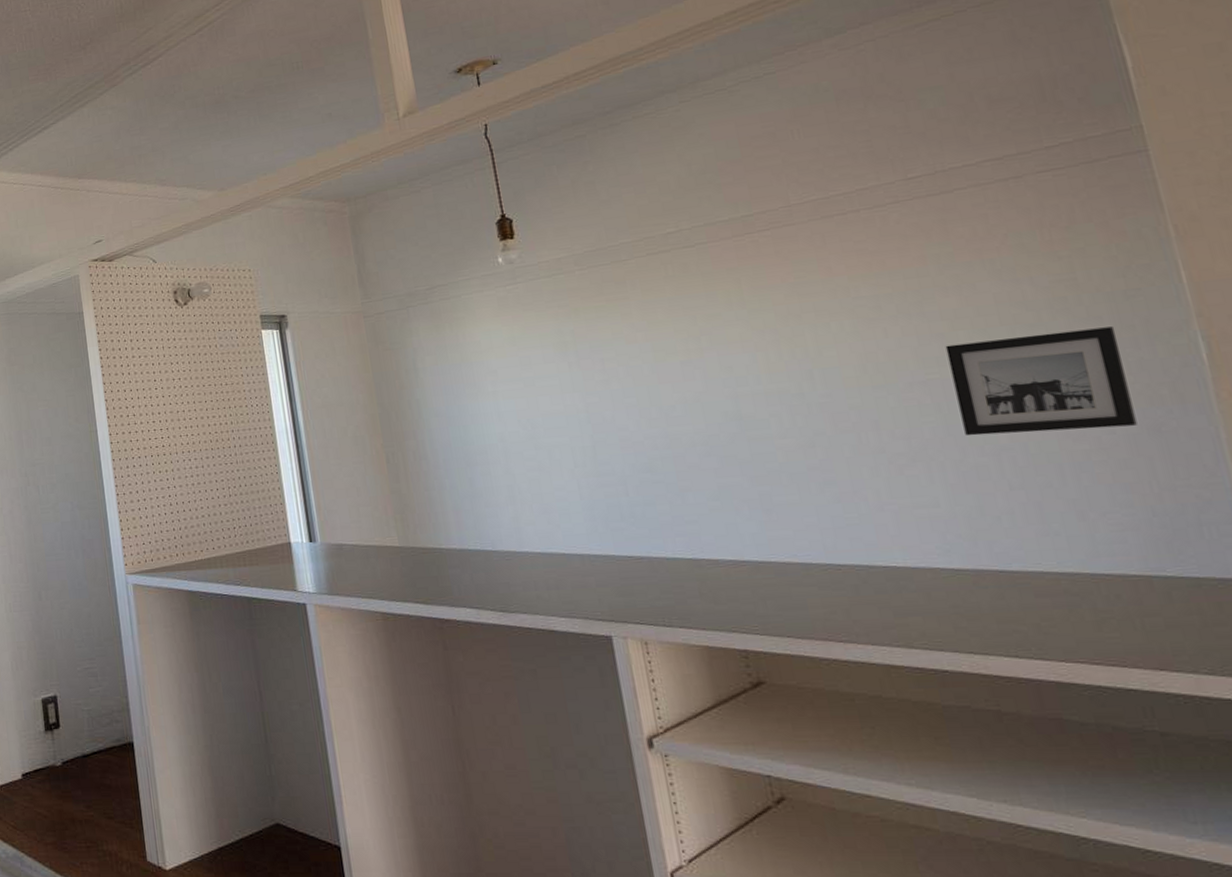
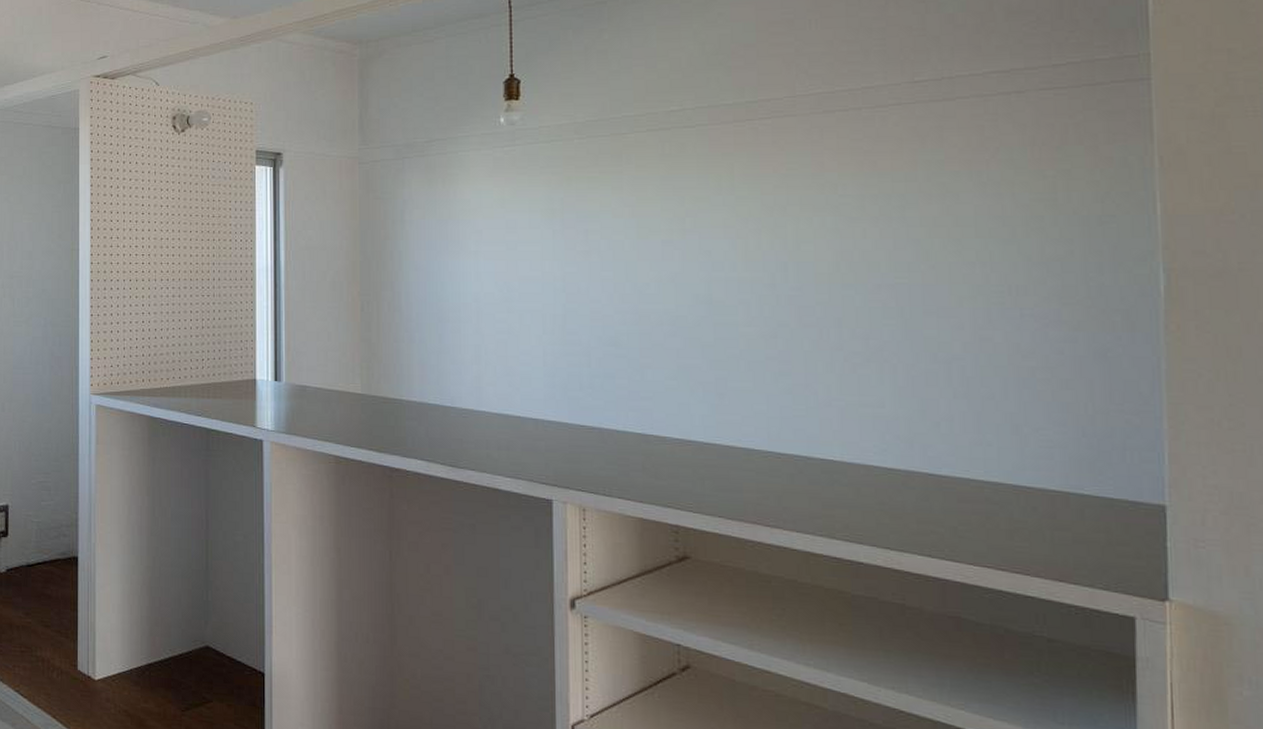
wall art: present [945,326,1137,436] -> none [919,250,1085,348]

